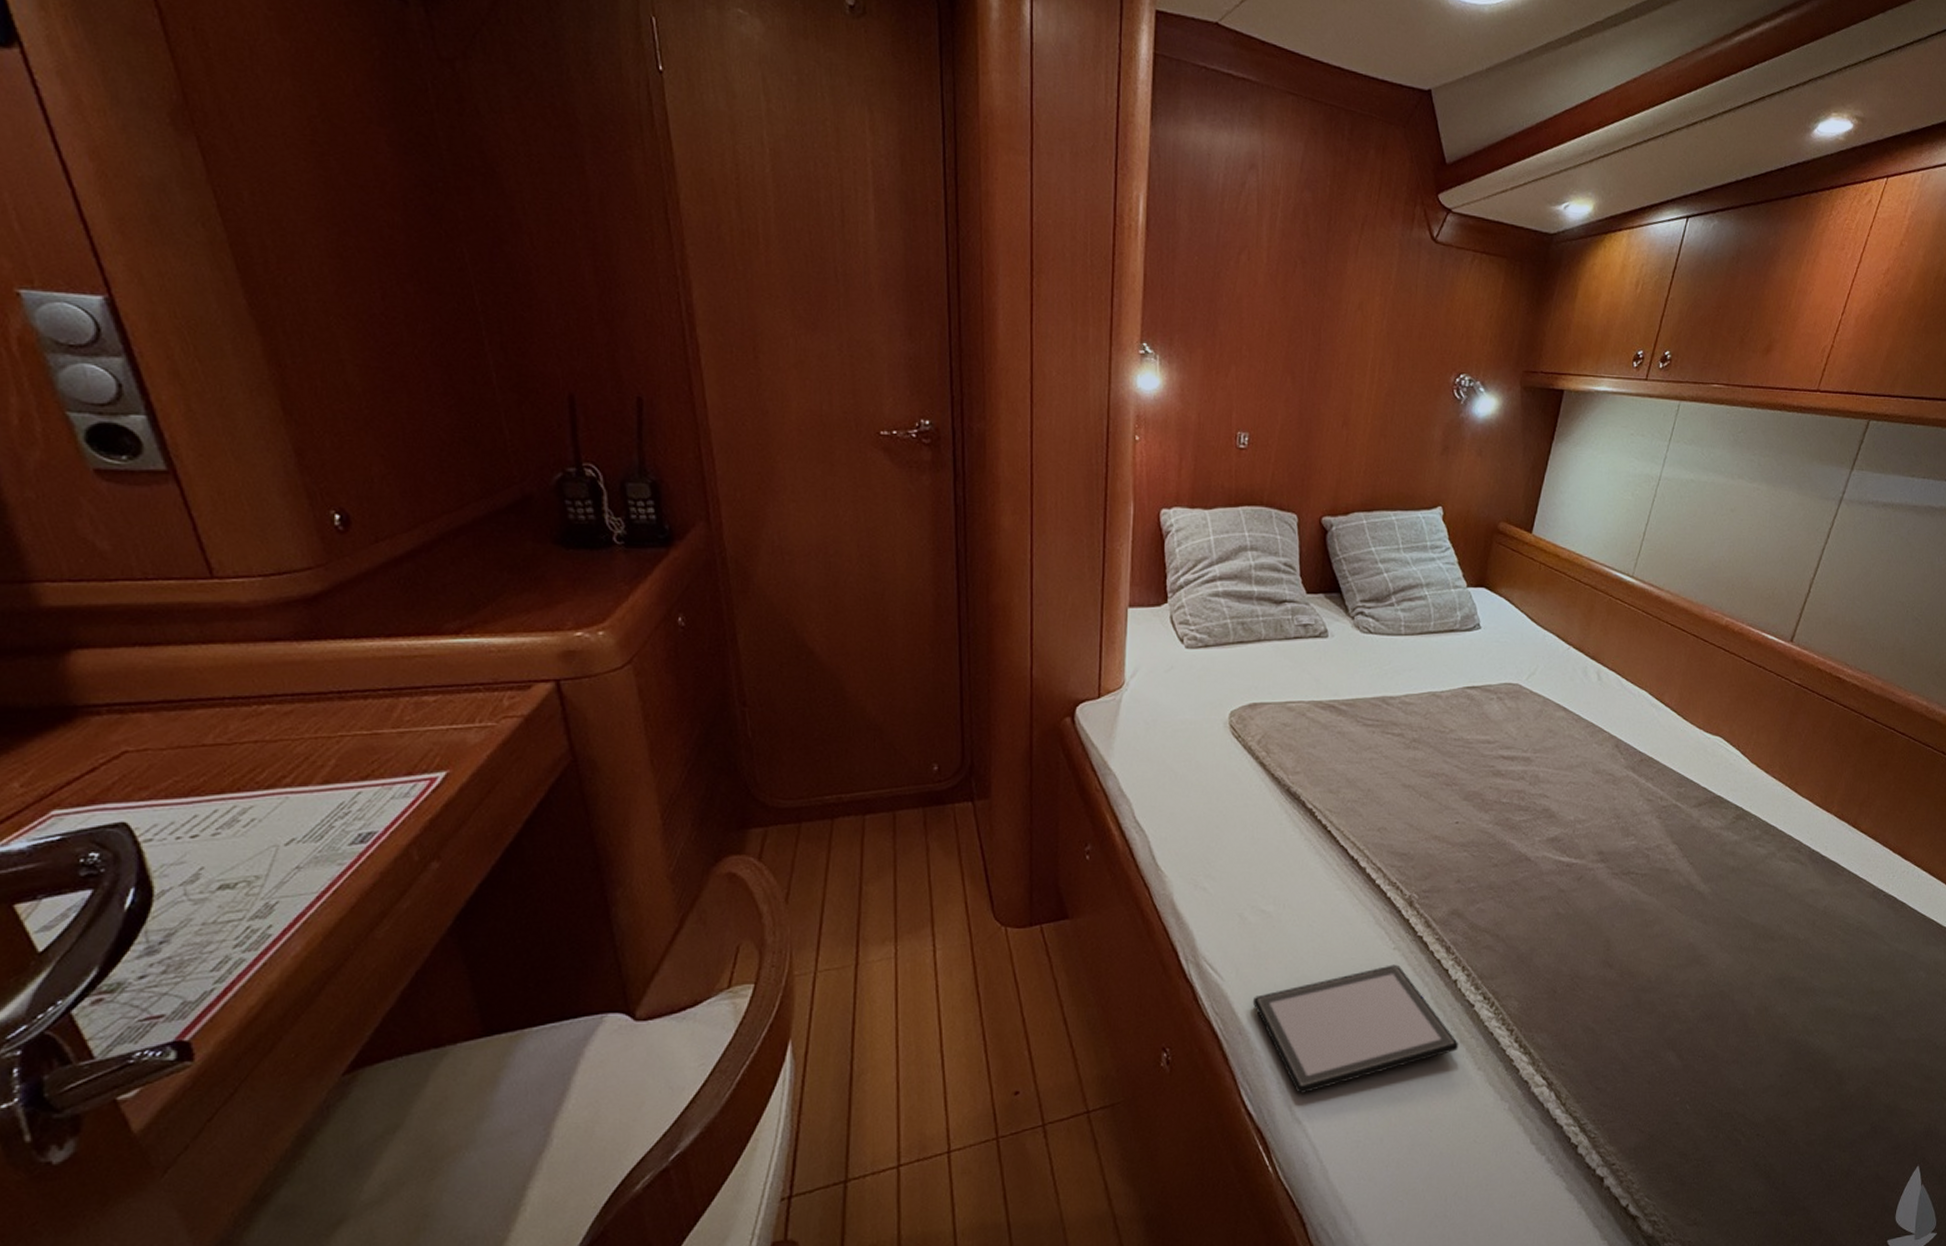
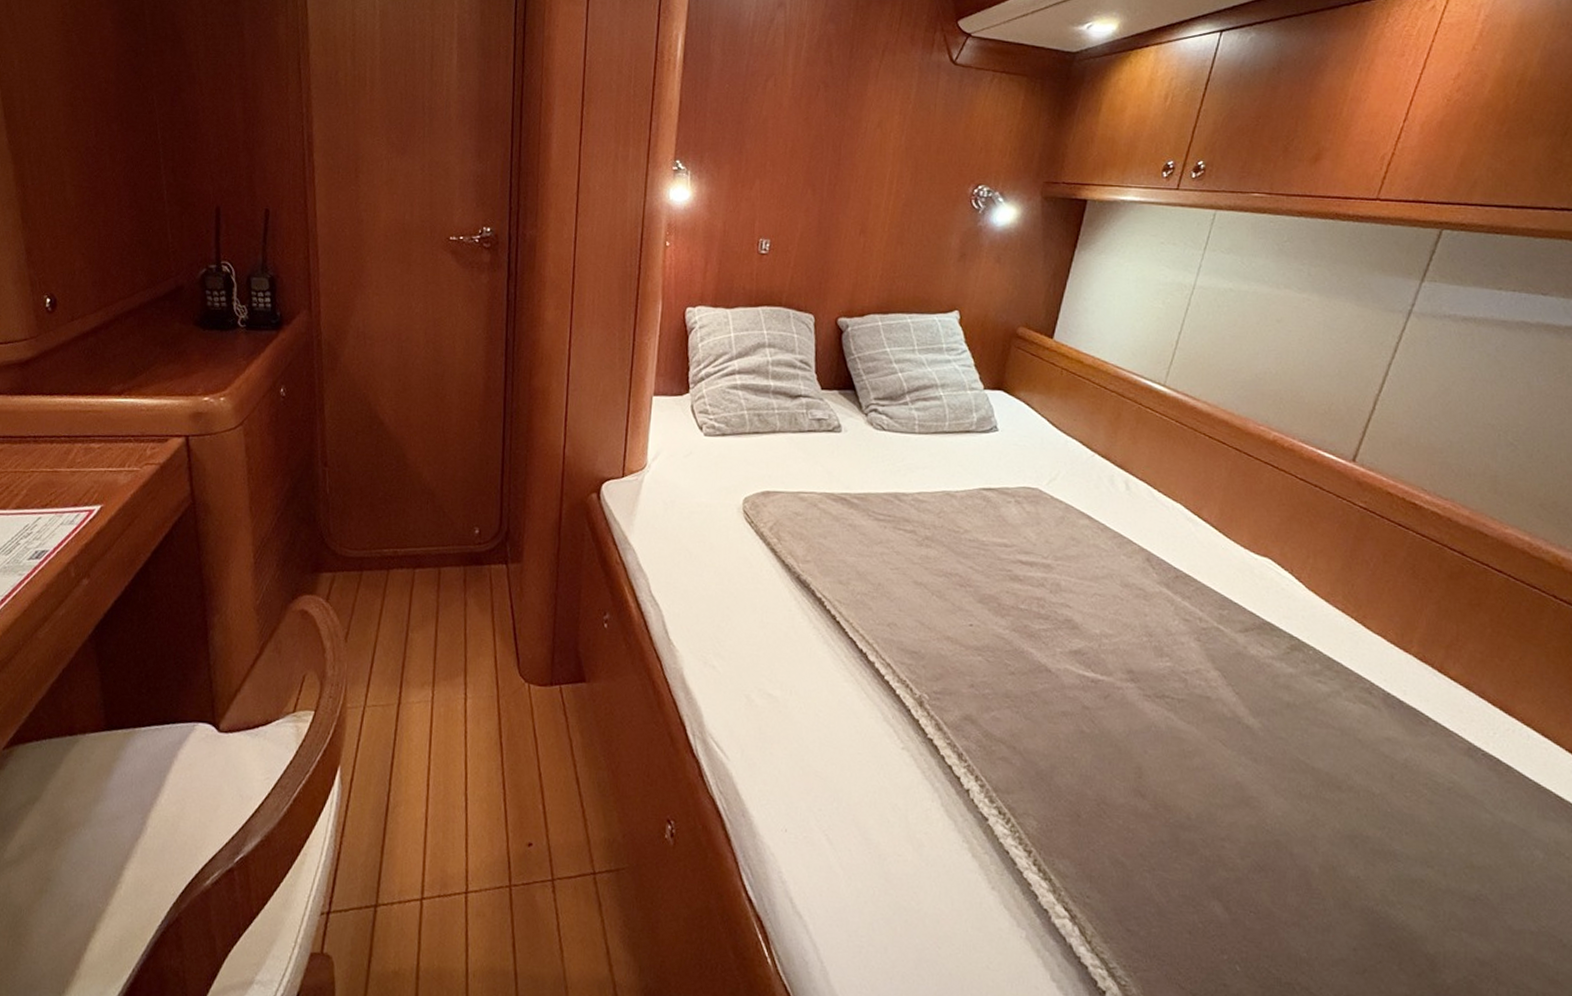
tablet: present [1252,964,1459,1093] -> none [756,764,971,887]

